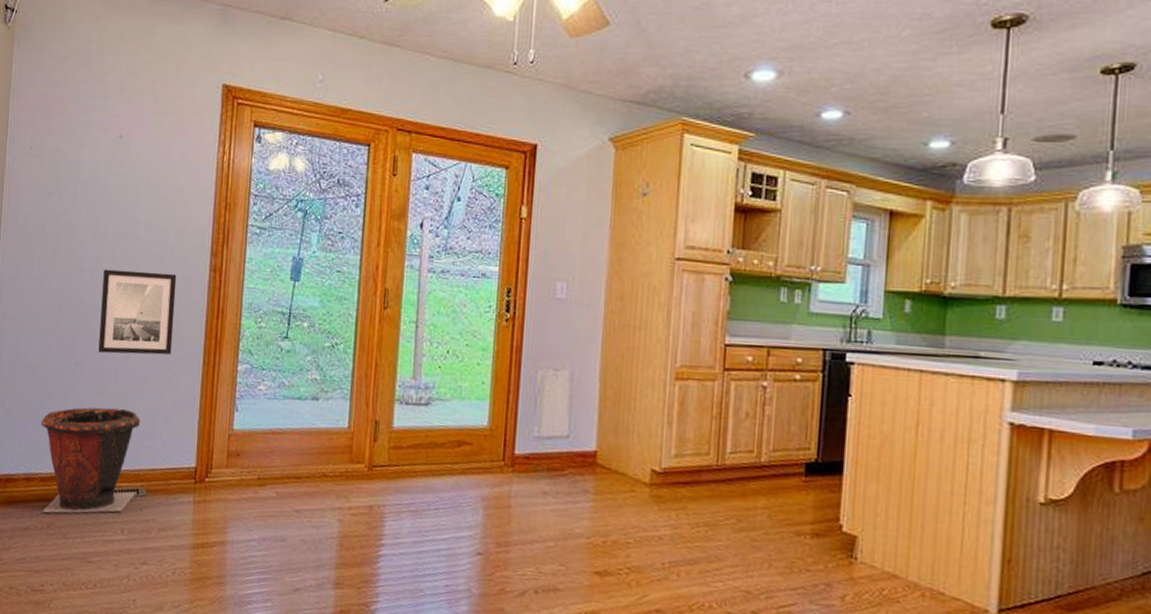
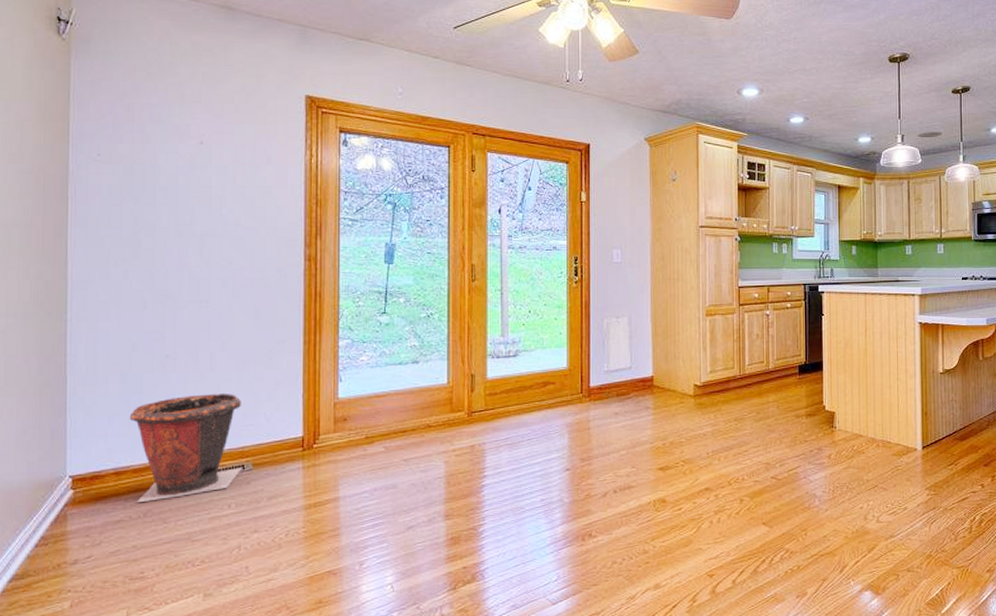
wall art: present [98,269,177,355] -> none [190,265,271,344]

